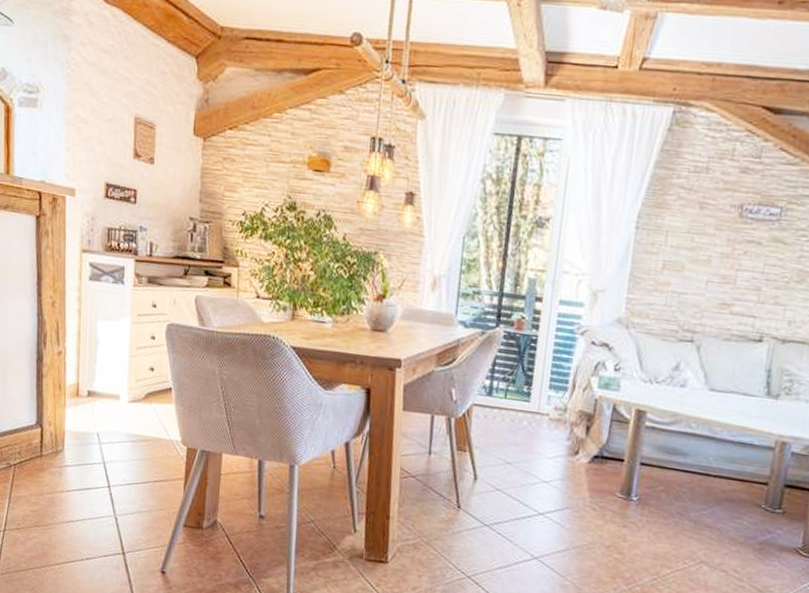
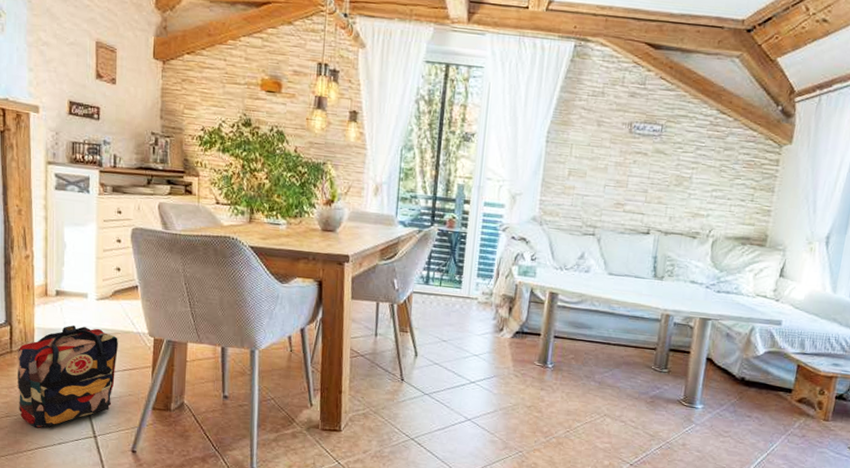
backpack: none [47,429,150,541] -> present [18,325,118,428]

